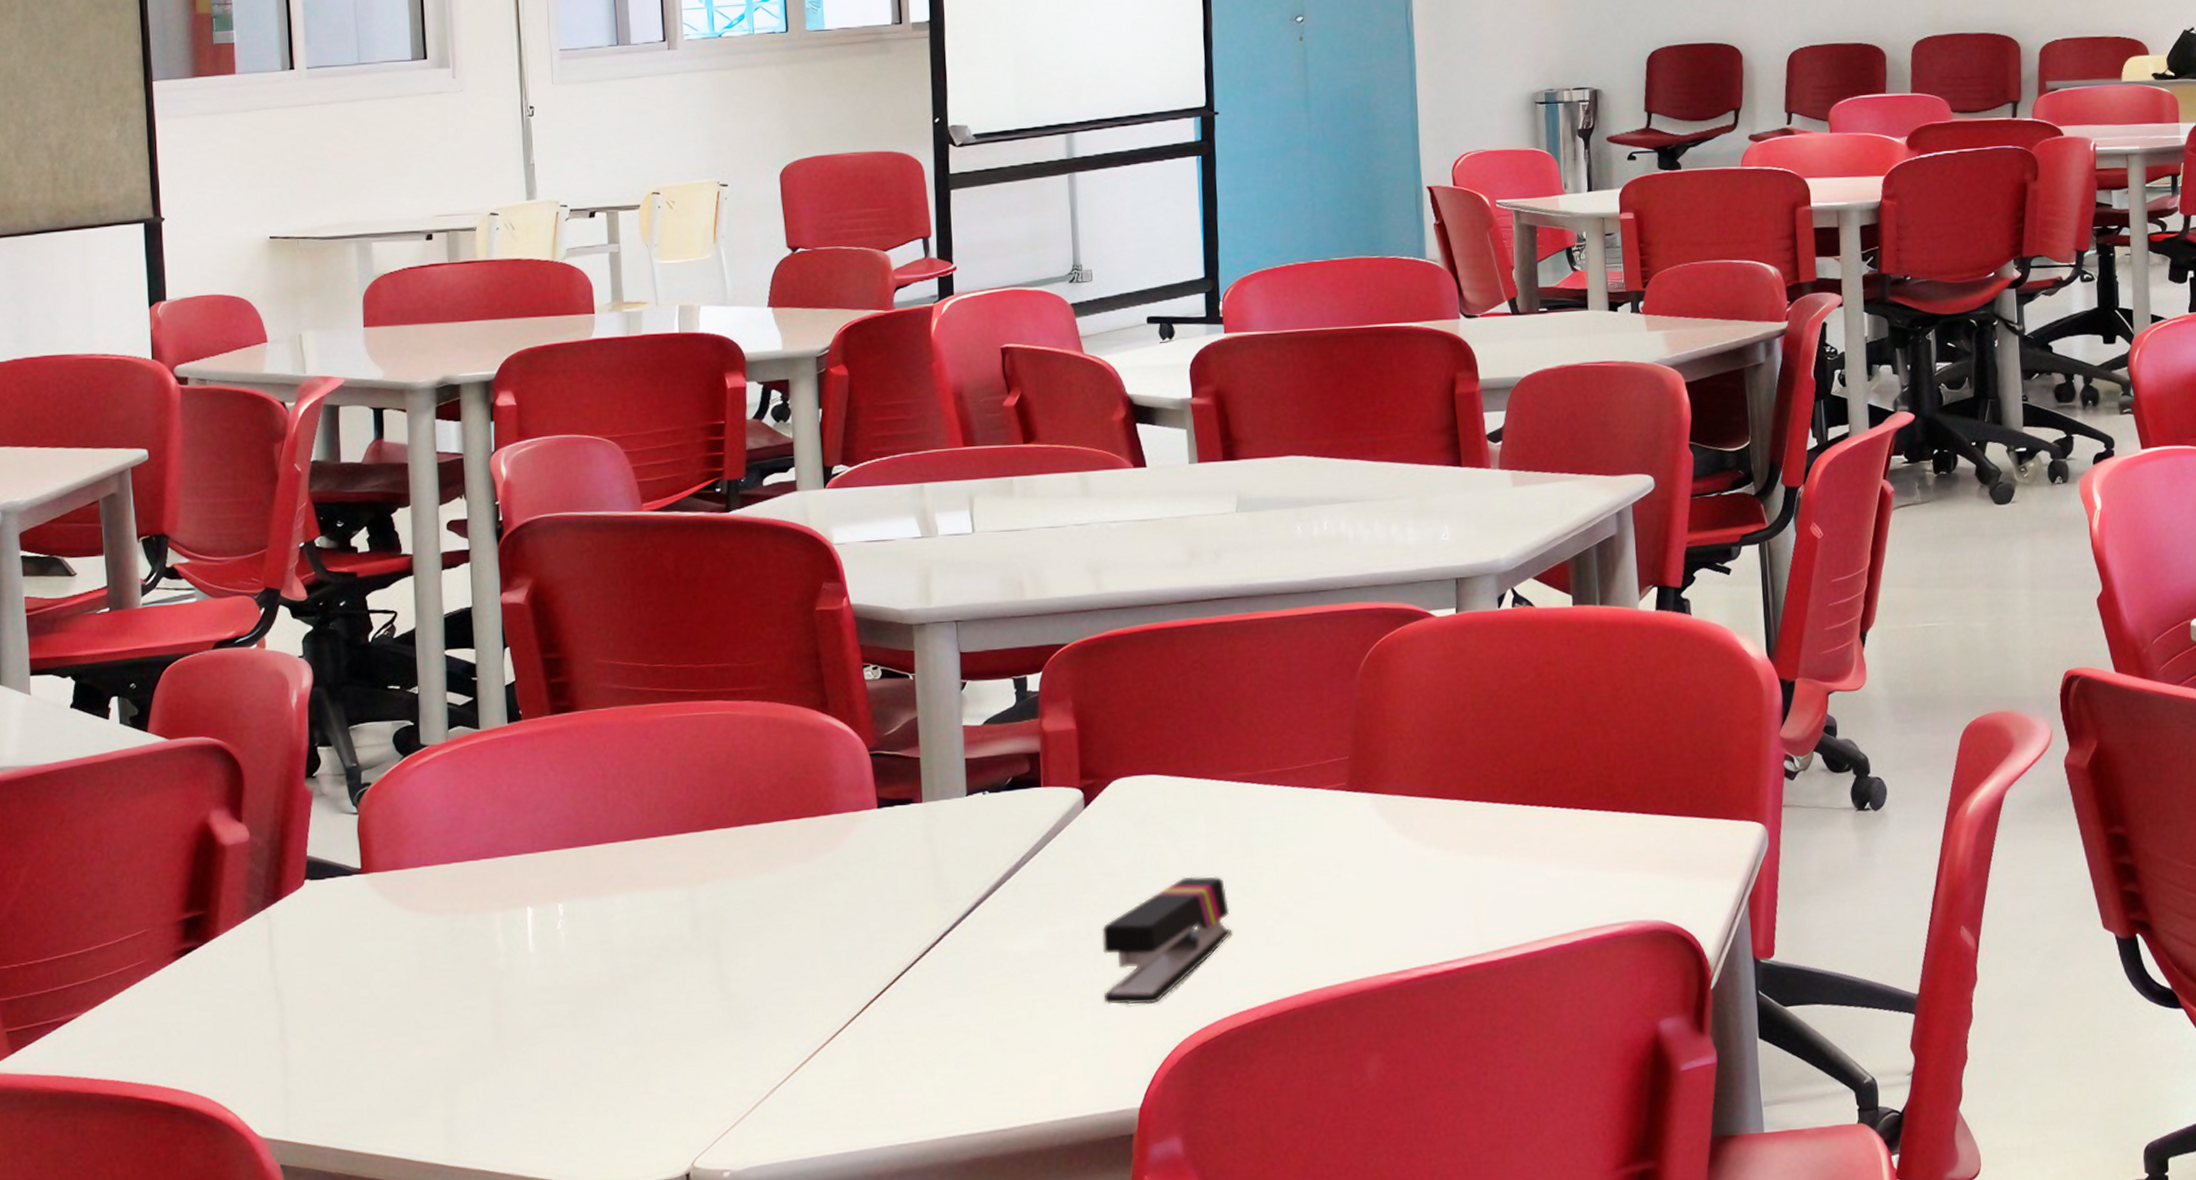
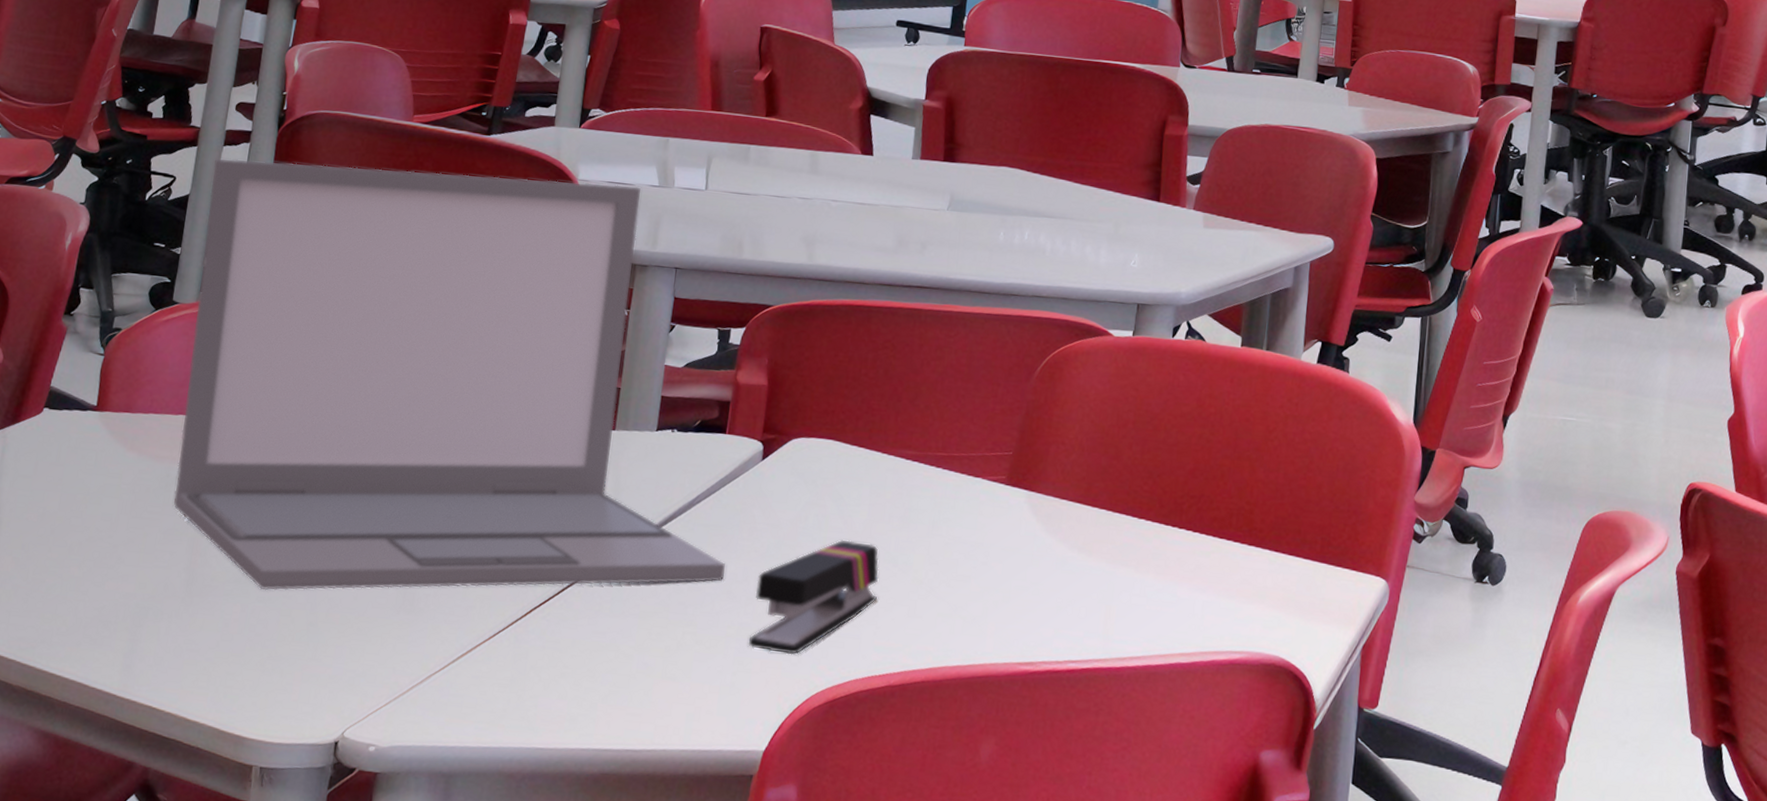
laptop: none [436,541,1067,1031] -> present [173,158,726,591]

